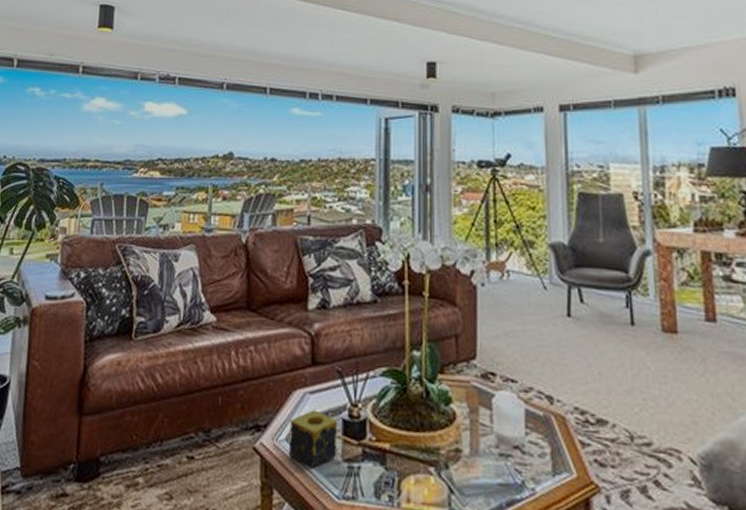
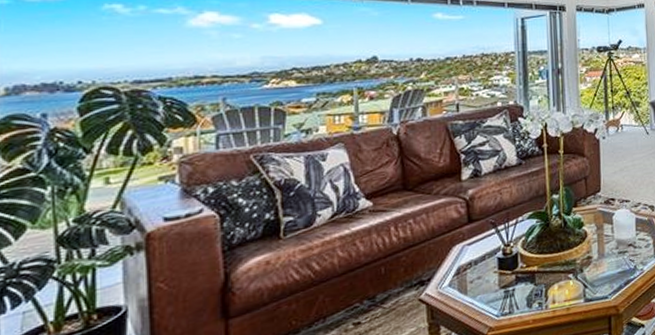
candle: present [288,409,338,470] -> none [451,256,495,302]

